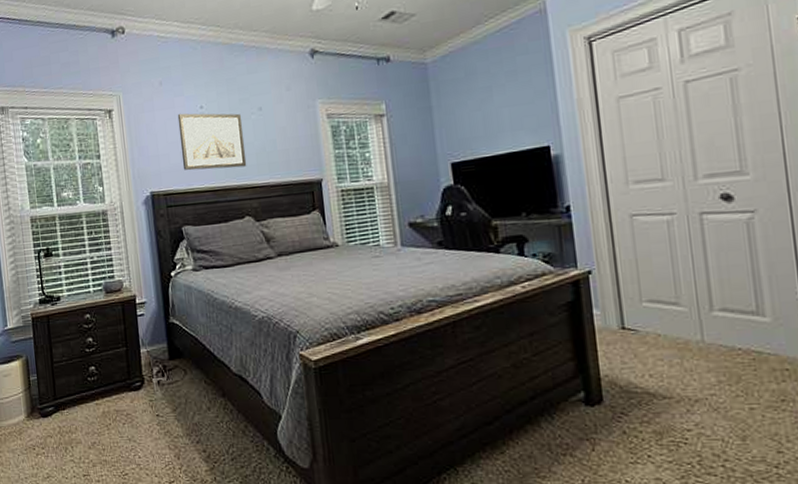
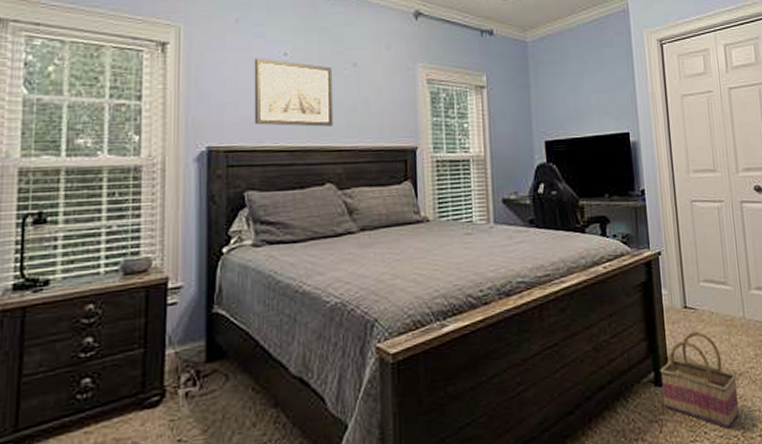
basket: none [591,353,695,454] -> present [660,331,740,428]

